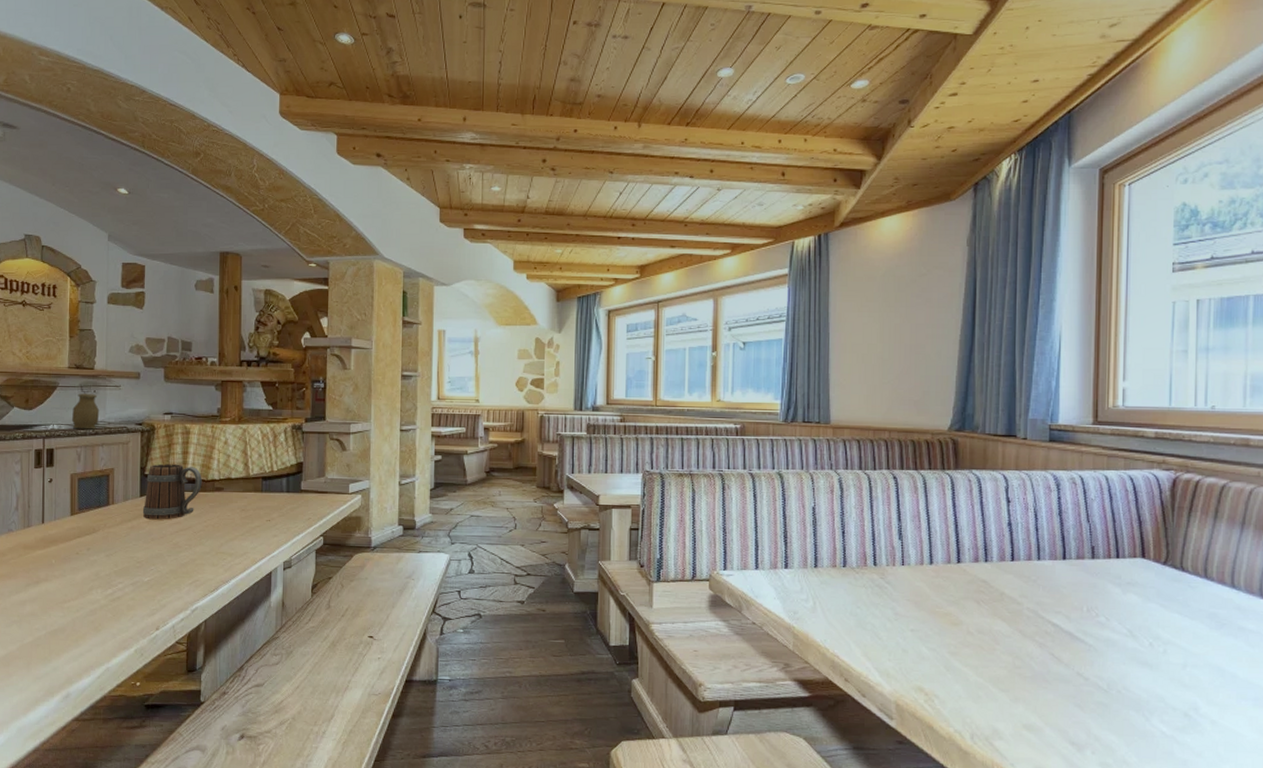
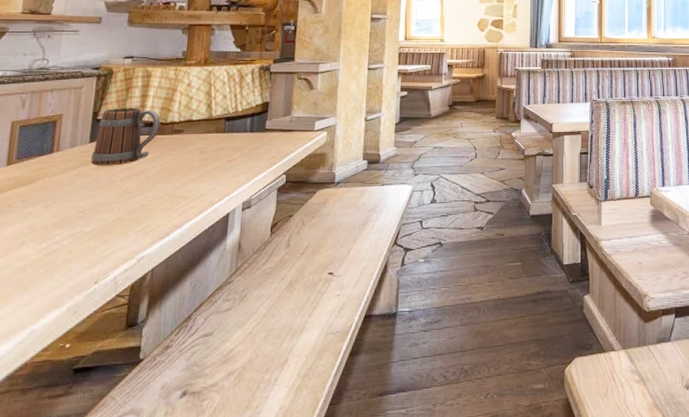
decorative jar: present [71,393,100,430] -> none [19,39,53,75]

